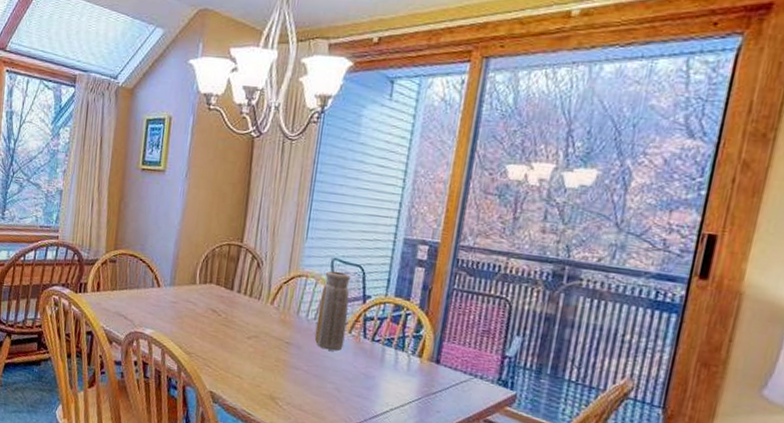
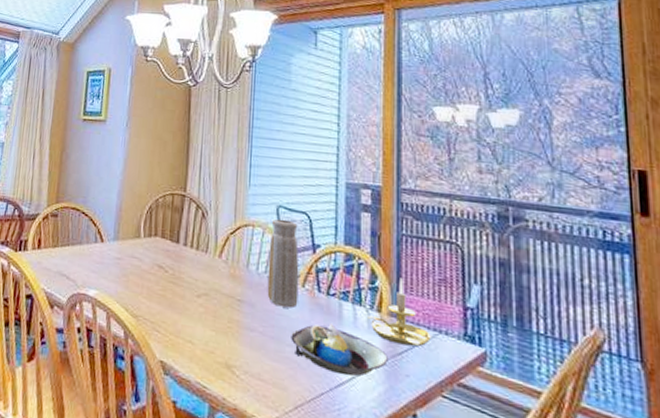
decorative bowl: none [333,366,423,411] -> present [291,324,388,377]
candle holder: none [408,328,468,388] -> present [368,278,432,347]

